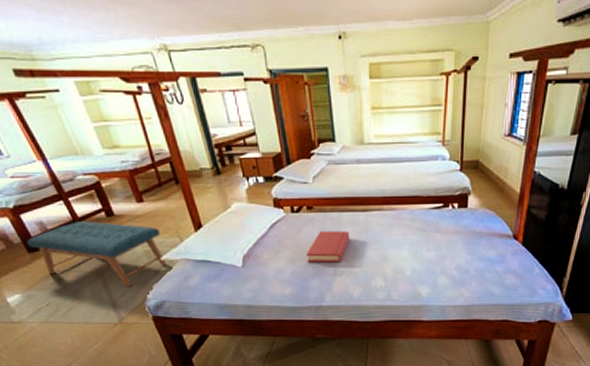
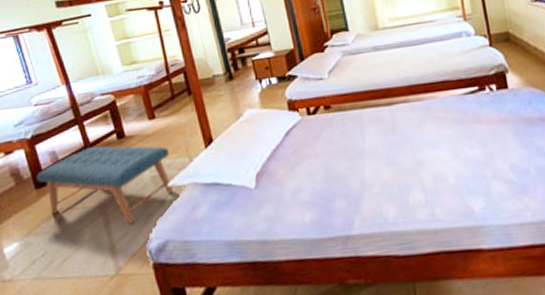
hardback book: present [305,231,350,263] -> none [326,131,376,177]

